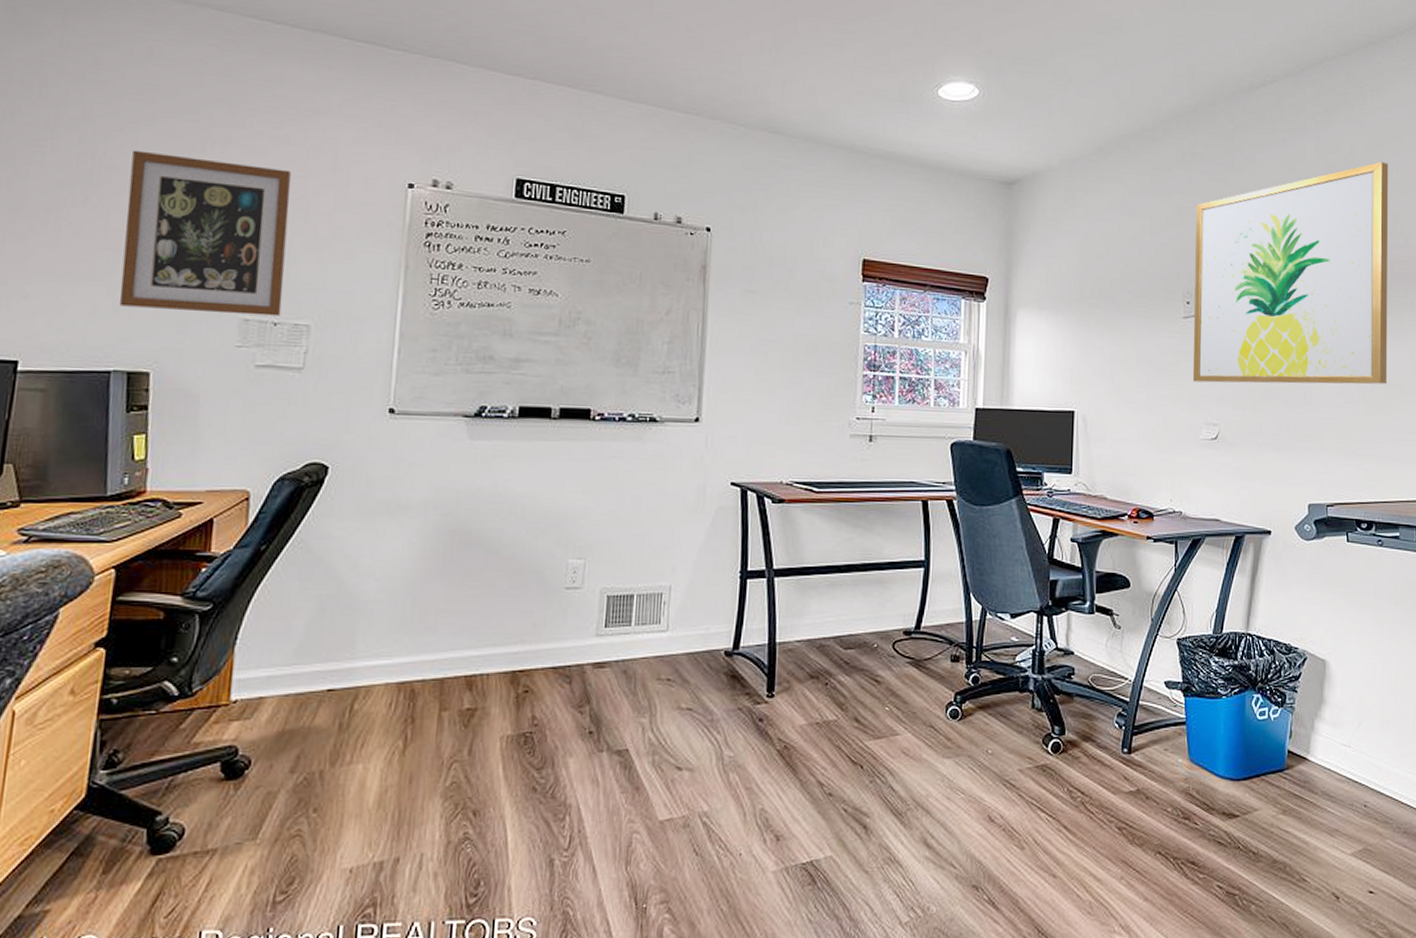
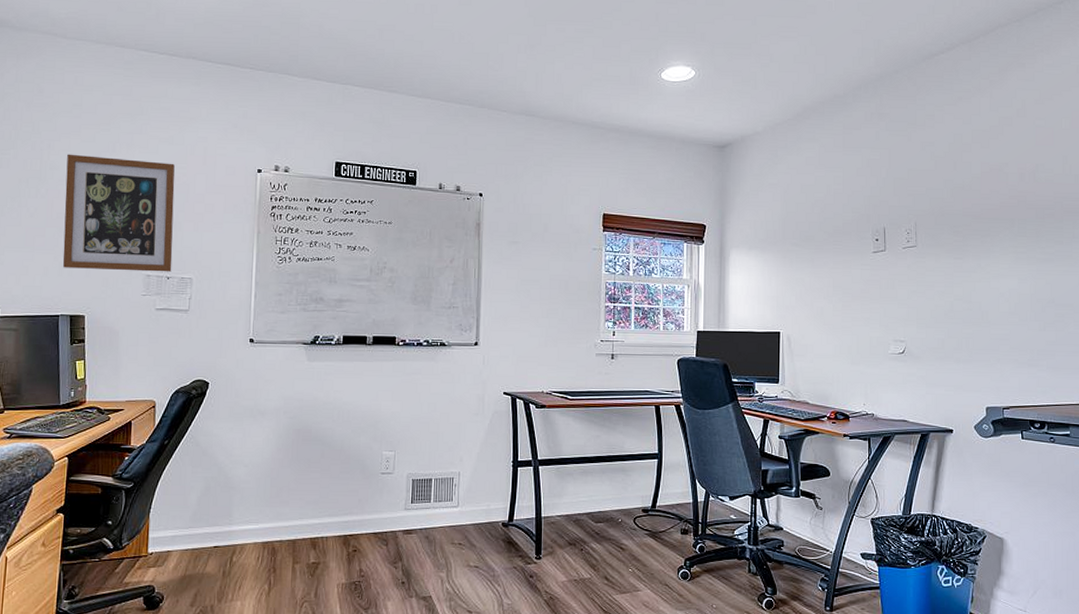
wall art: present [1192,161,1389,385] -> none [882,112,1058,306]

